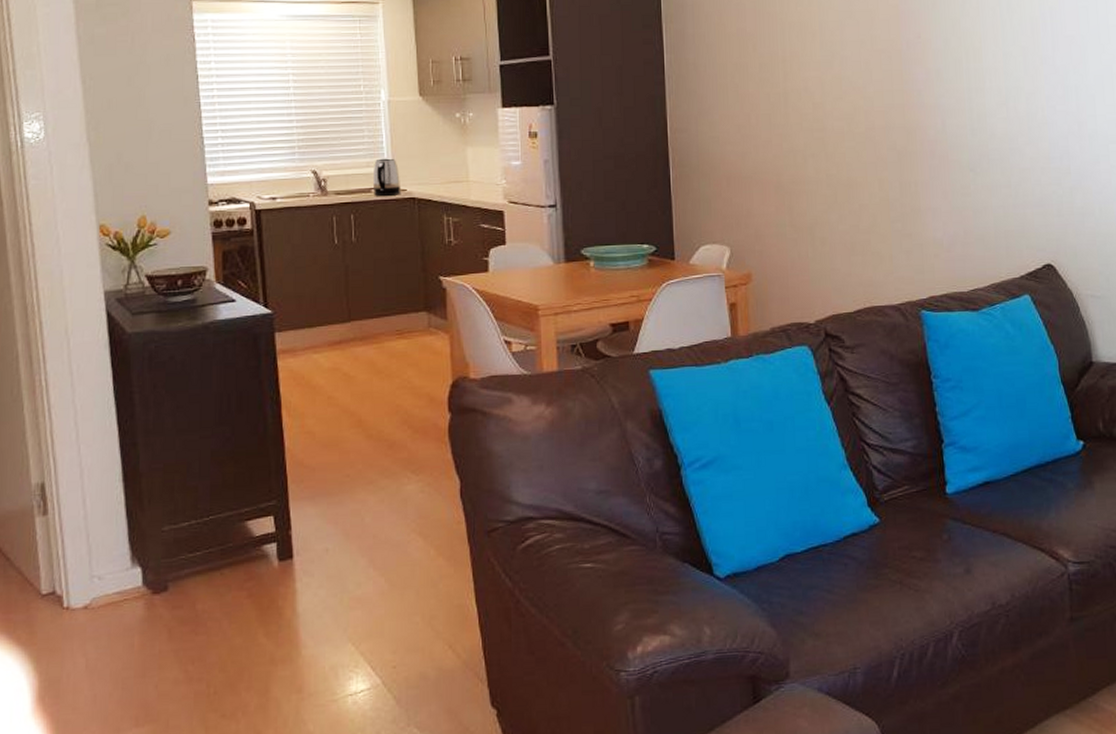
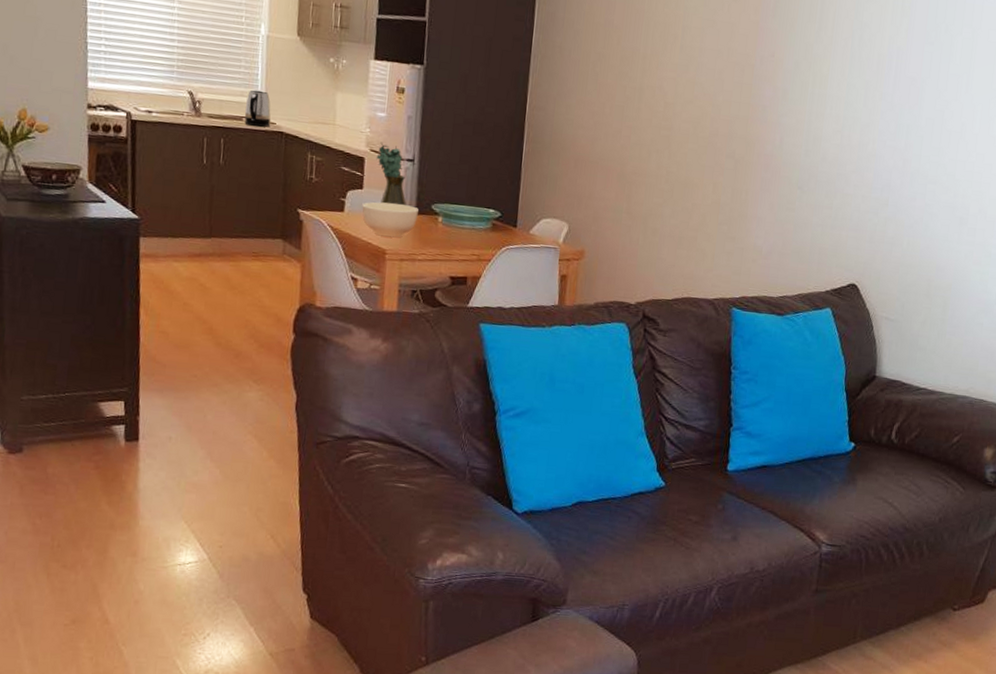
bowl: none [507,254,568,292] -> present [362,201,419,238]
vase: none [516,191,554,257] -> present [376,141,406,206]

